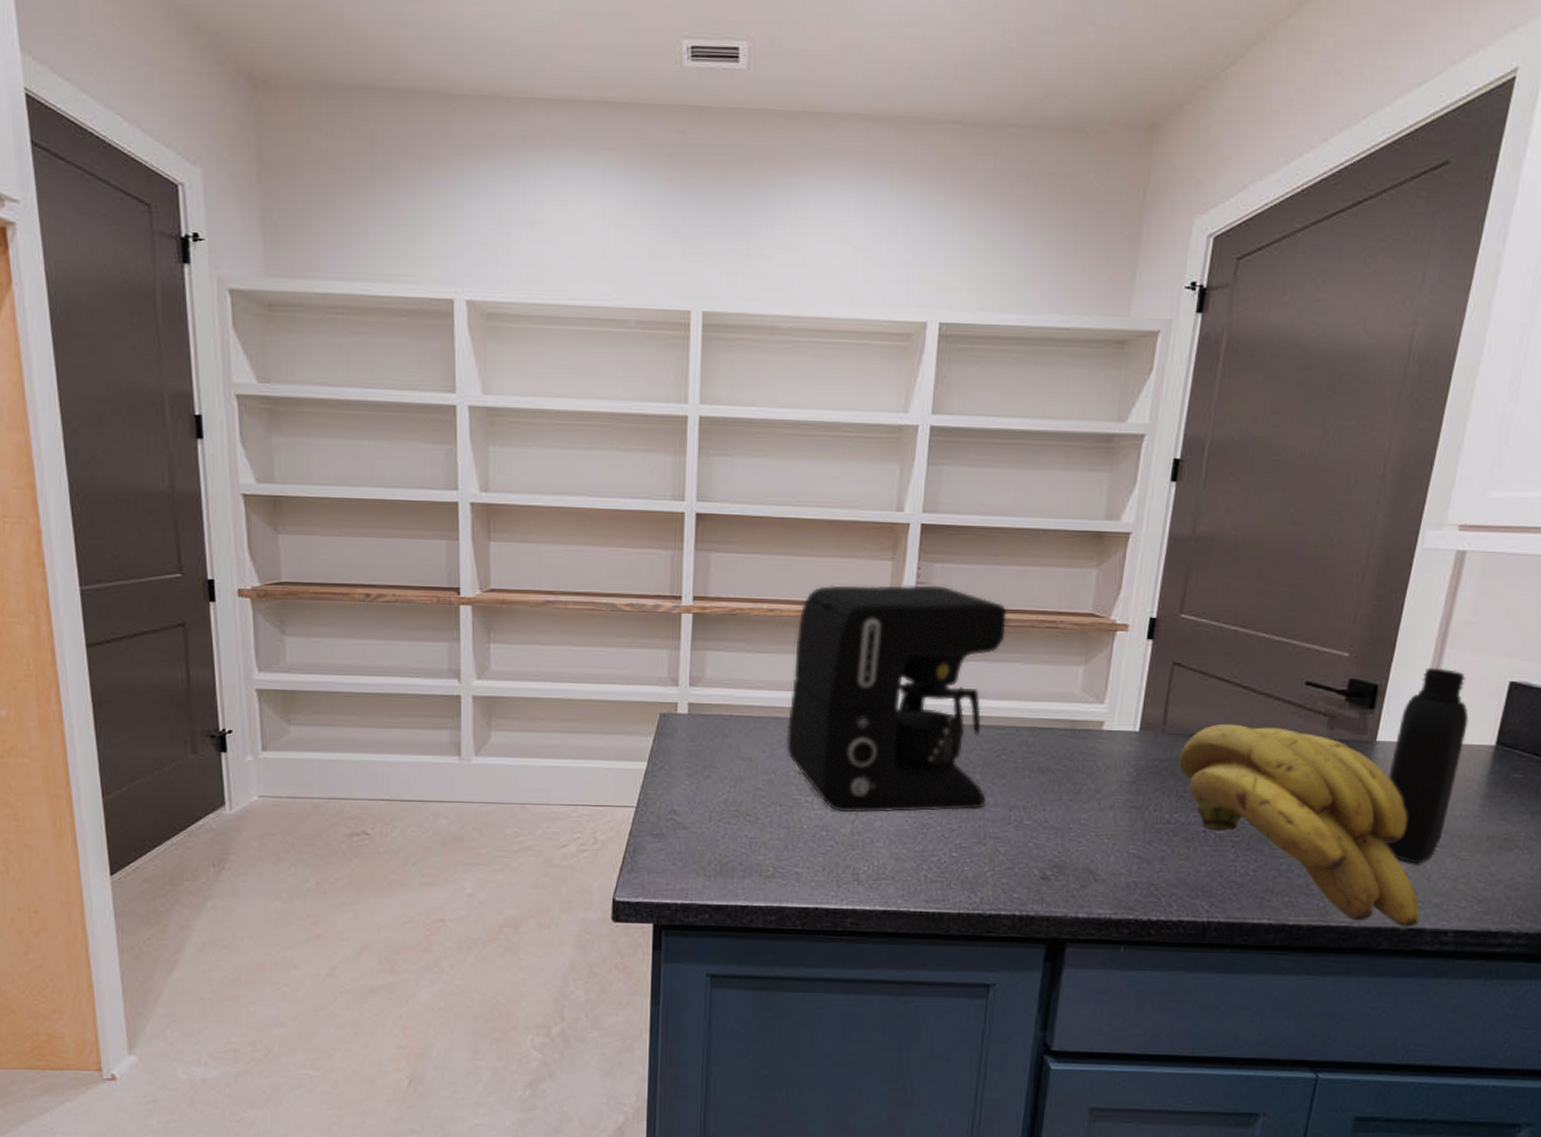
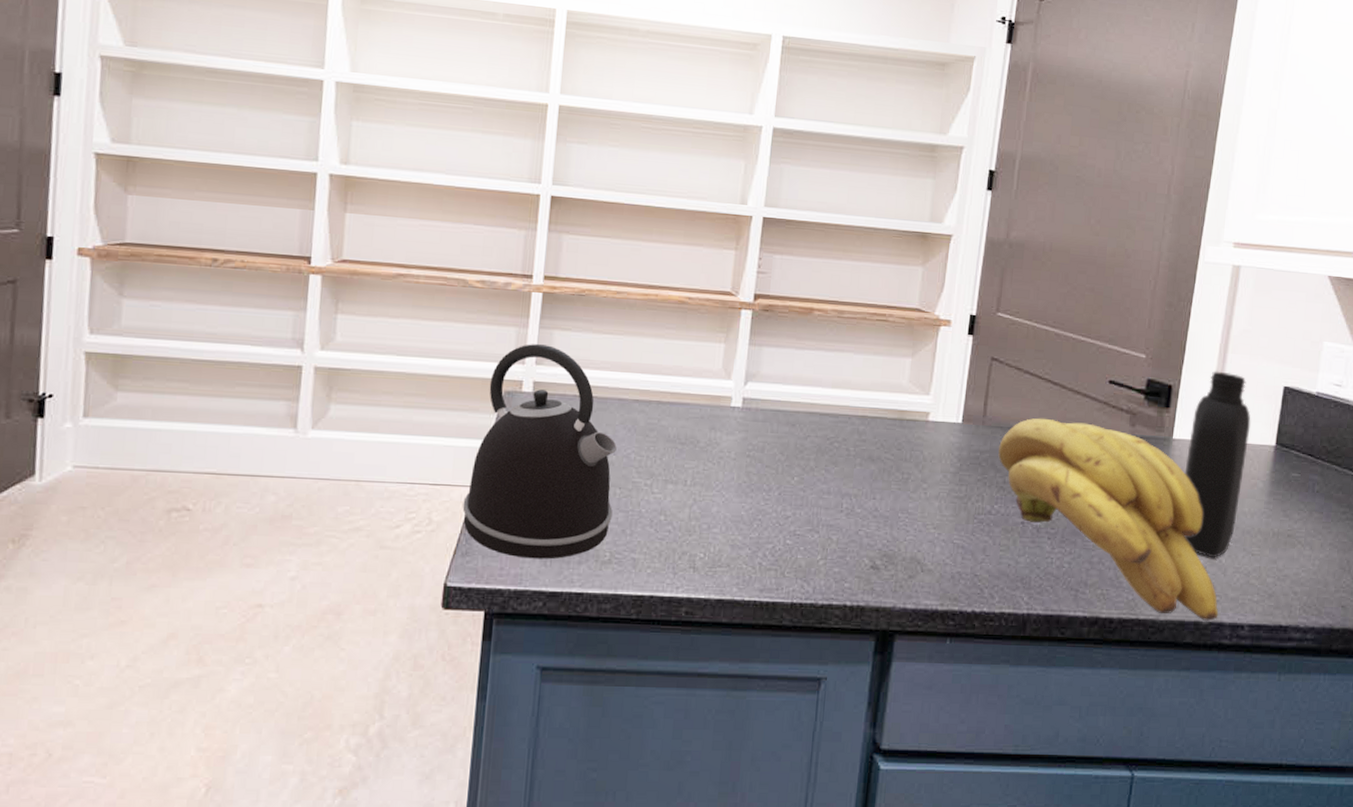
kettle: none [626,666,775,875] -> present [462,344,617,559]
coffee maker: present [786,585,1007,813] -> none [628,270,841,498]

